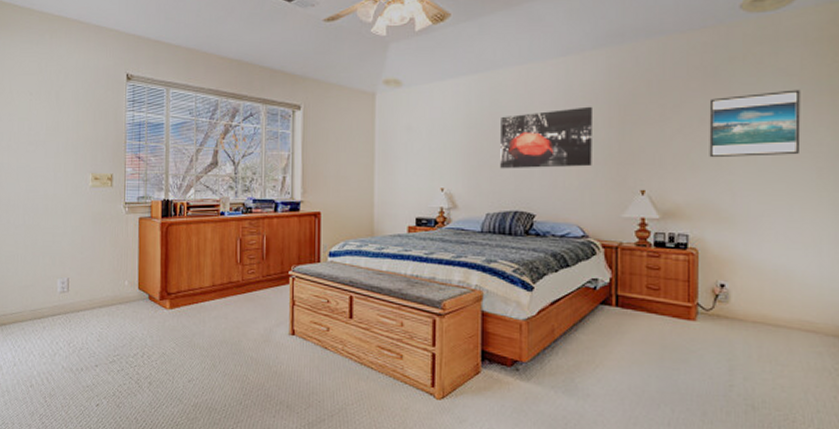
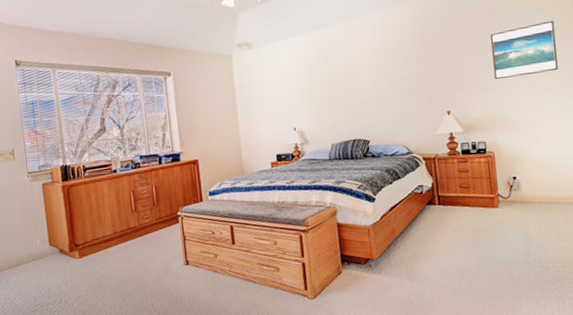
wall art: present [500,106,592,169] -> none [334,49,408,107]

